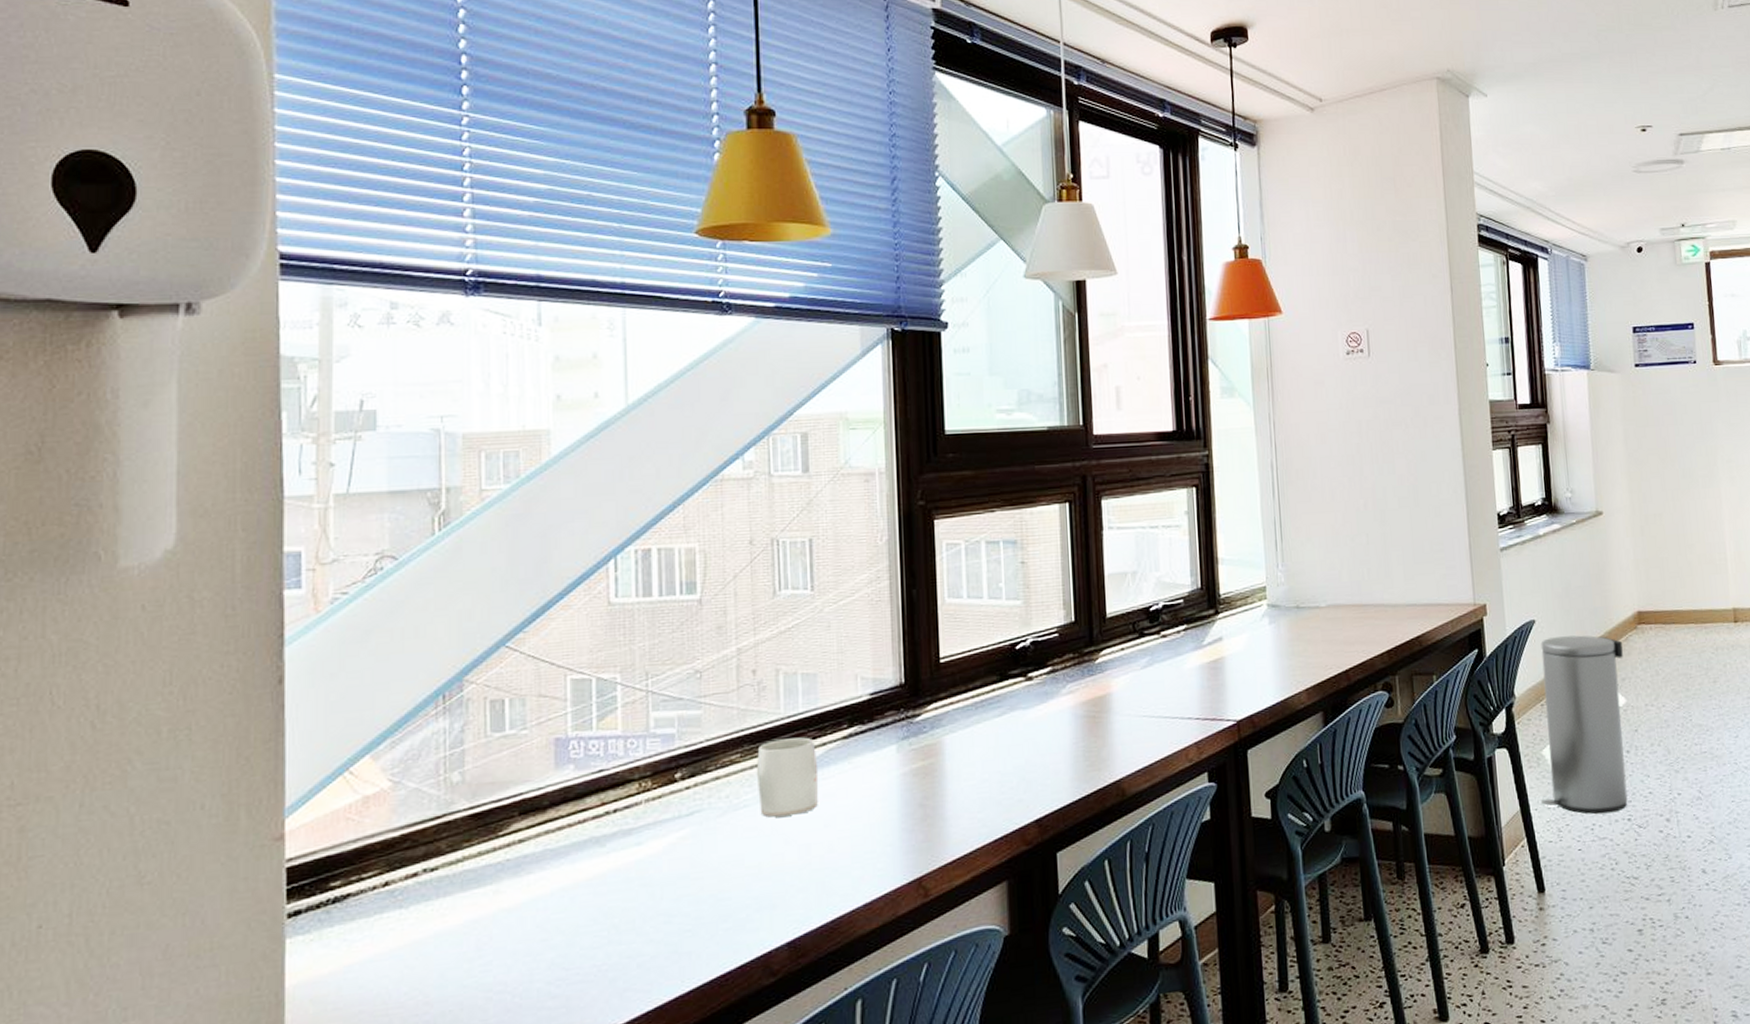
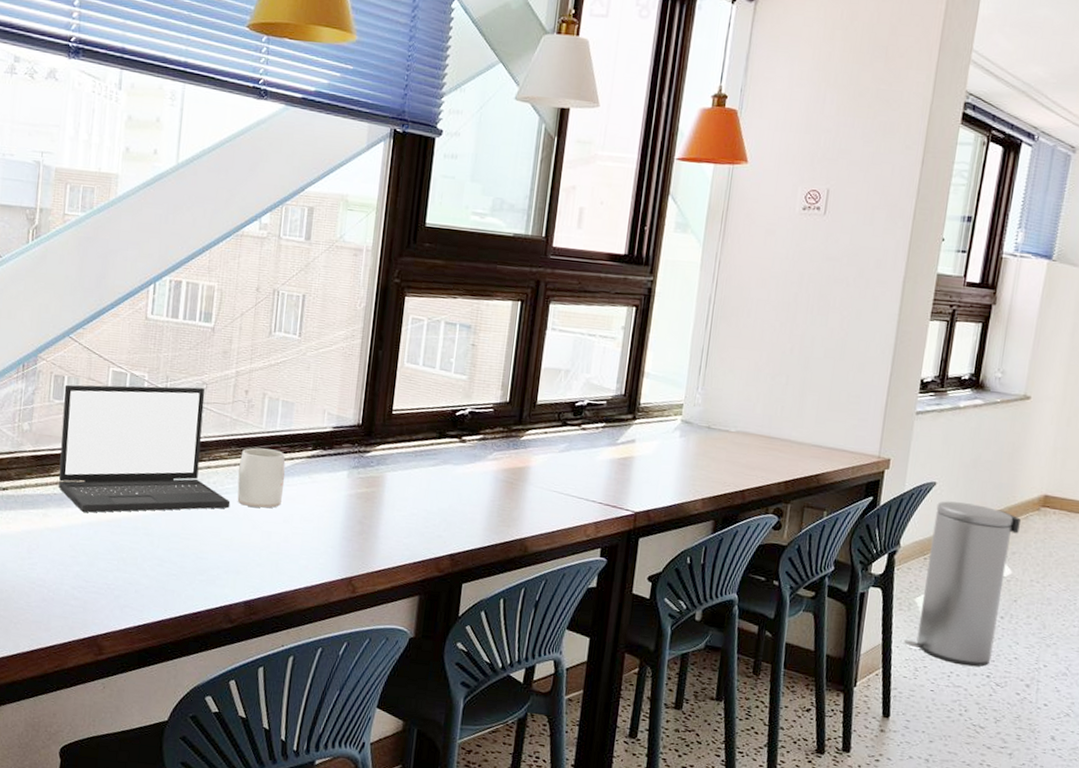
laptop: none [506,678,752,877] -> present [58,384,231,513]

